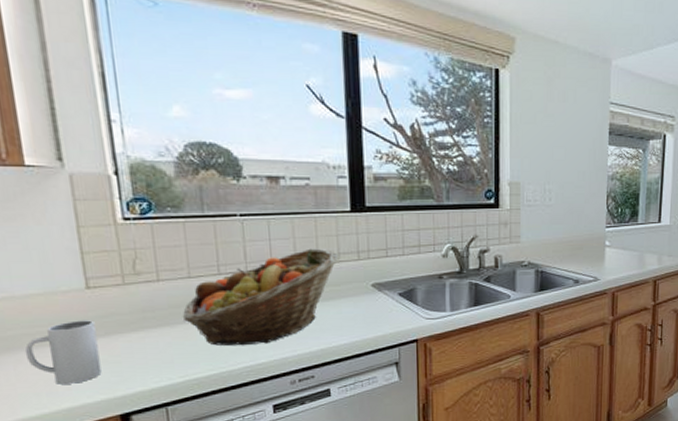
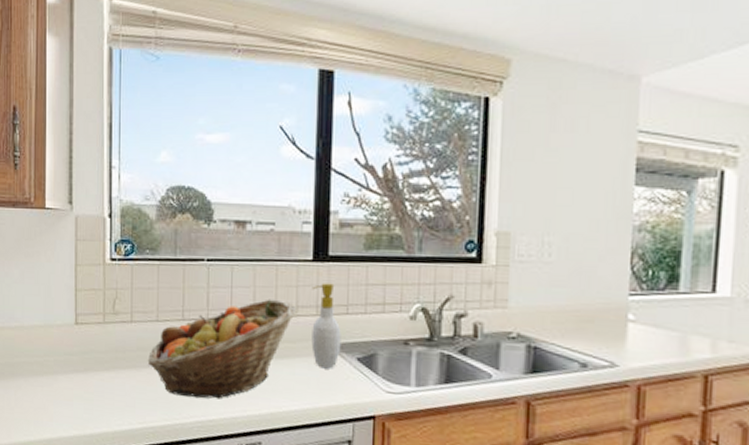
mug: present [24,320,102,384] -> none [24,354,78,416]
soap bottle: none [351,231,383,305] -> present [311,283,341,369]

